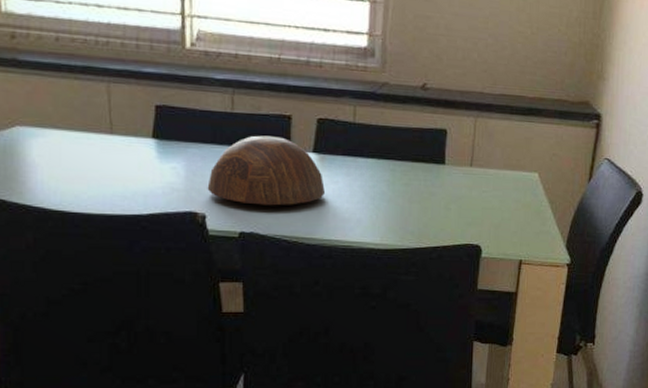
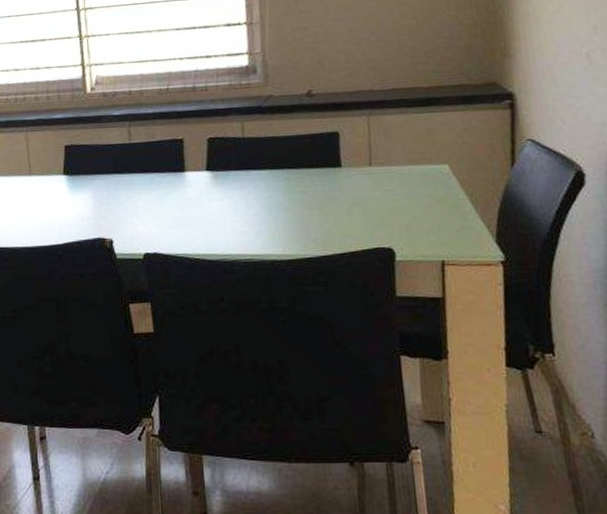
bowl: present [207,135,325,206] -> none [112,160,221,226]

